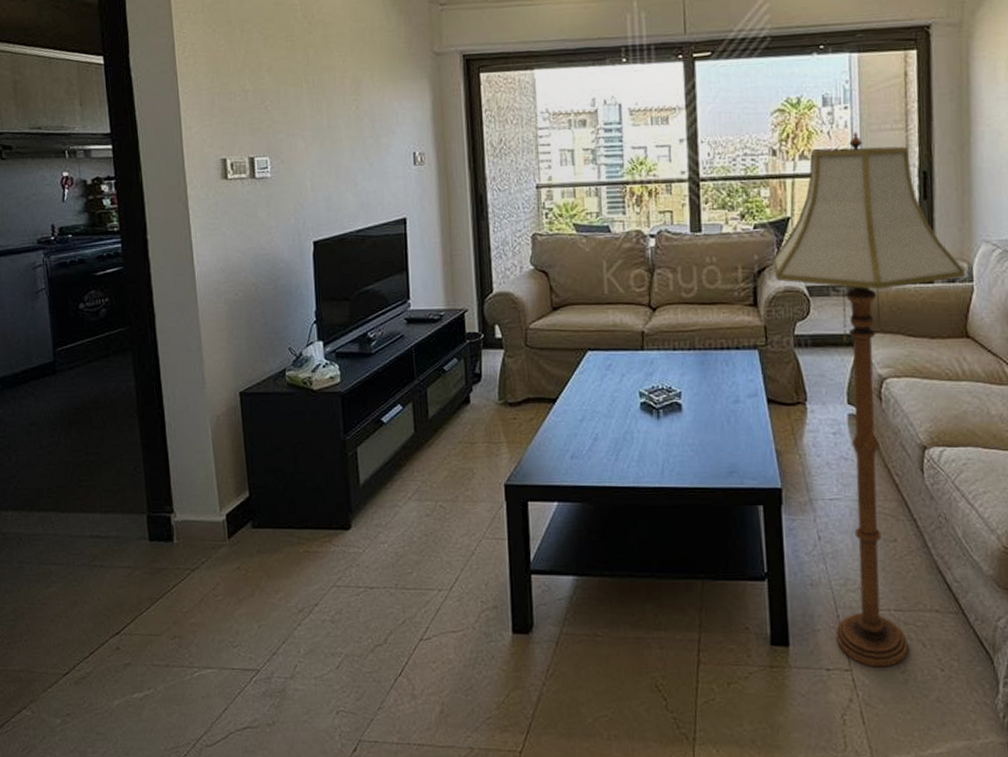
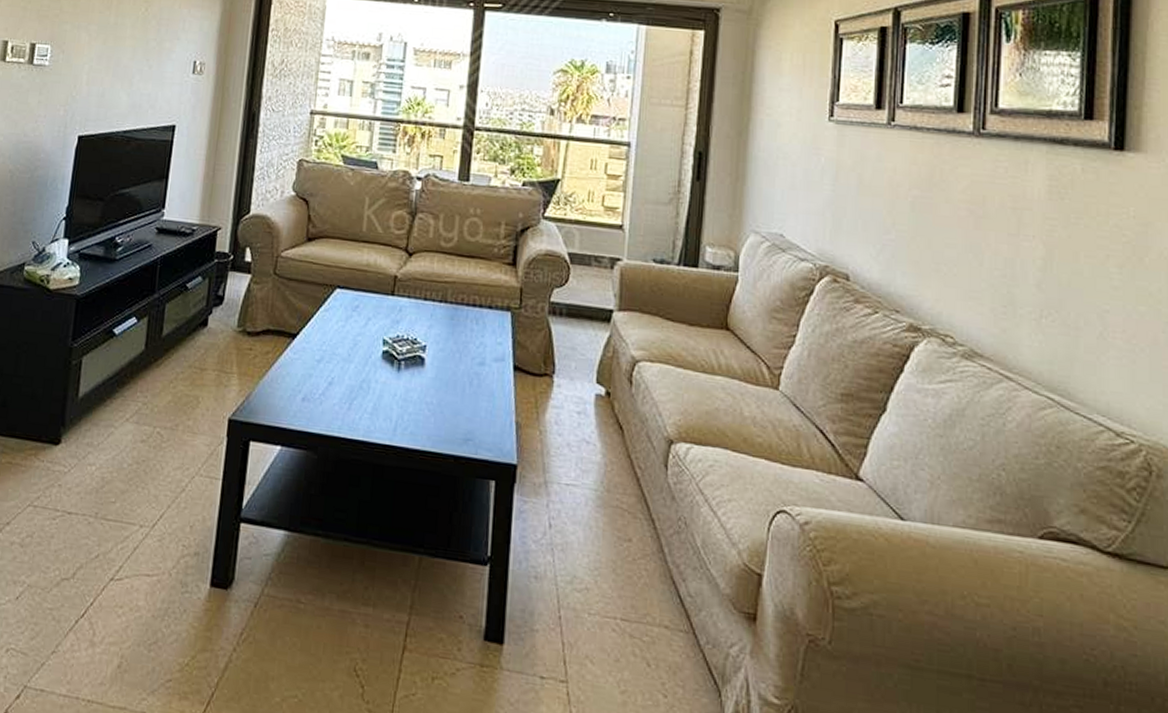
floor lamp: present [772,132,966,667] -> none [536,103,732,685]

